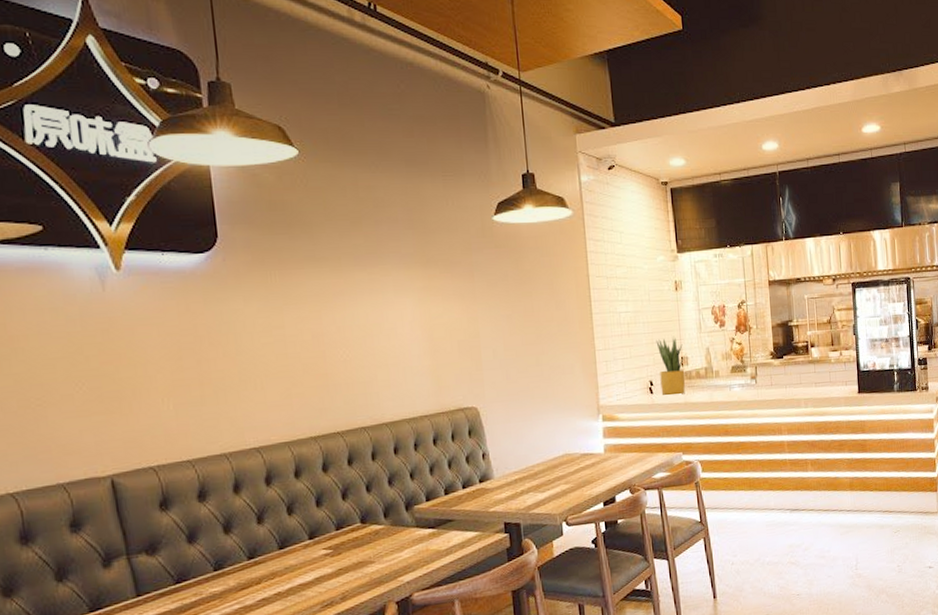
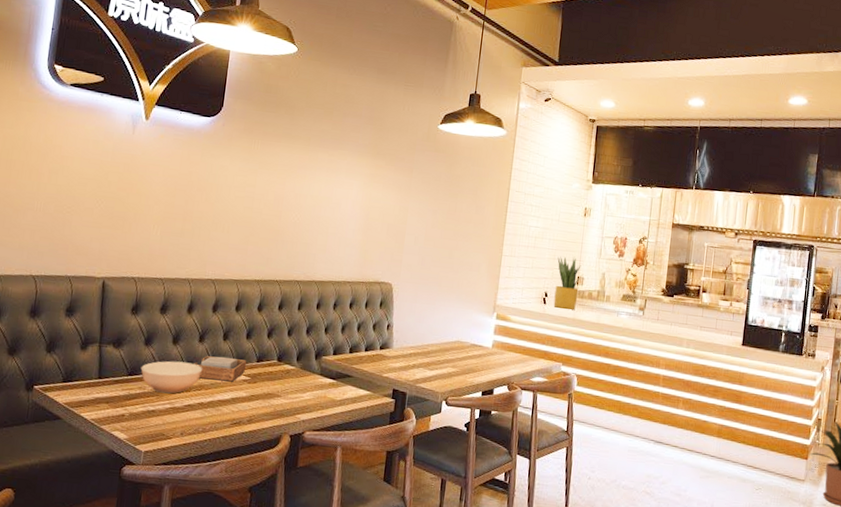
bowl: none [189,550,271,594] -> present [140,361,203,394]
napkin holder: none [257,531,325,566] -> present [194,356,247,382]

